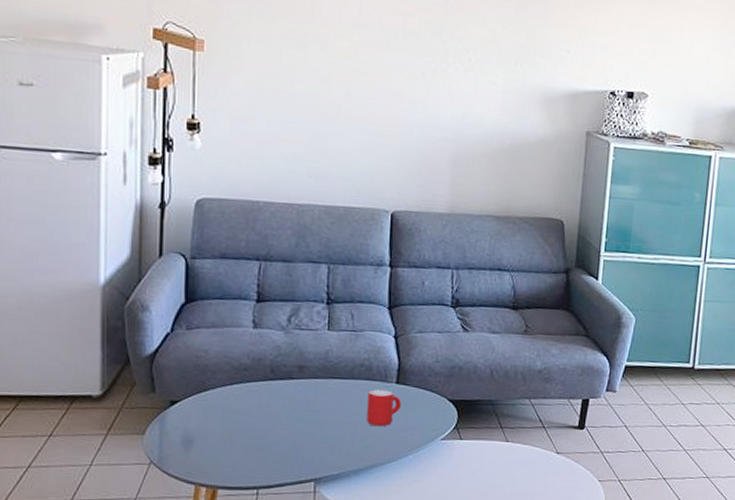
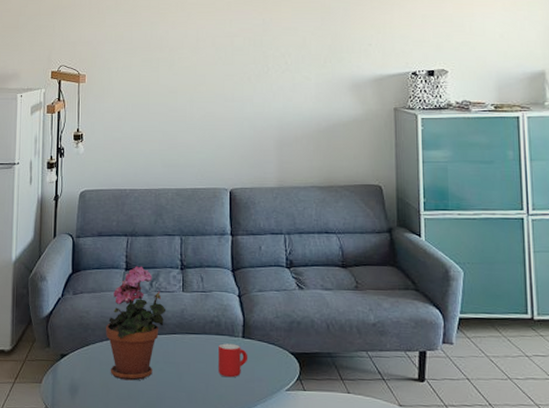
potted plant: none [230,297,307,431] -> present [106,266,167,381]

